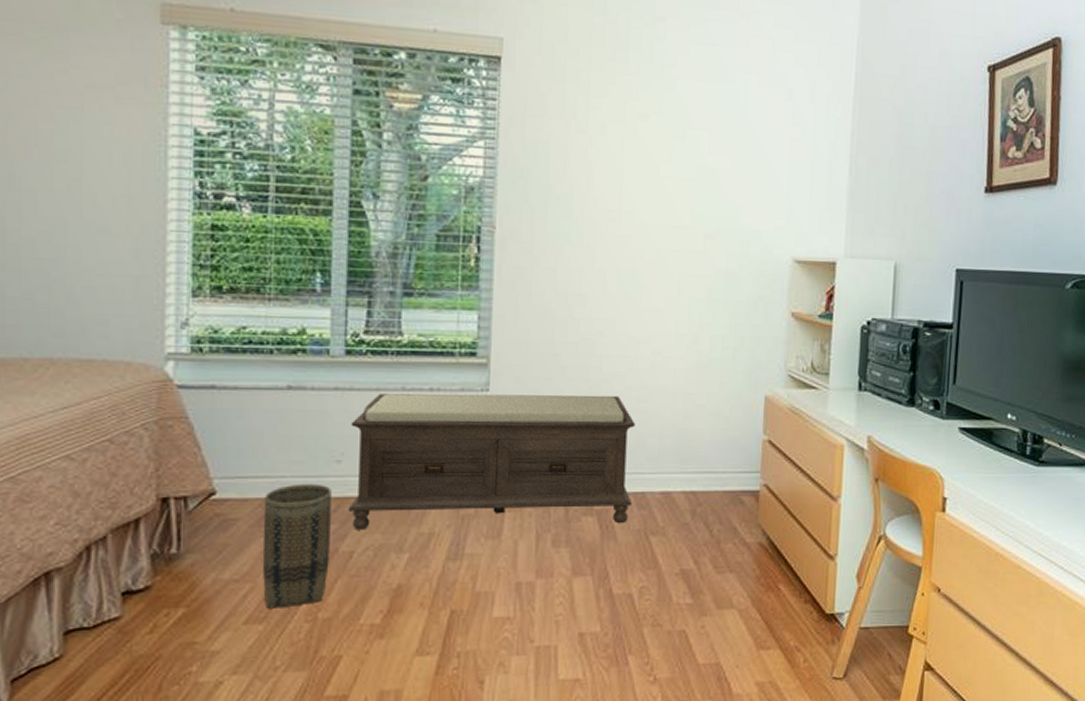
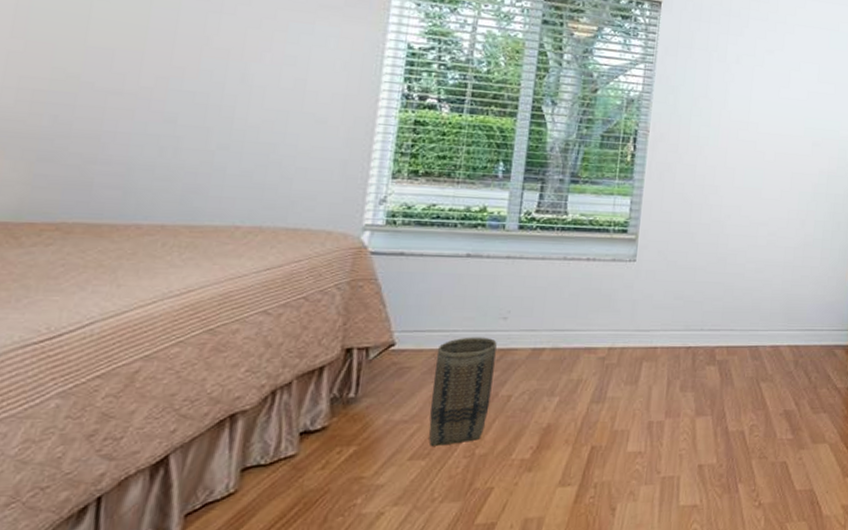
bench: present [348,393,636,530] -> none [509,262,753,377]

